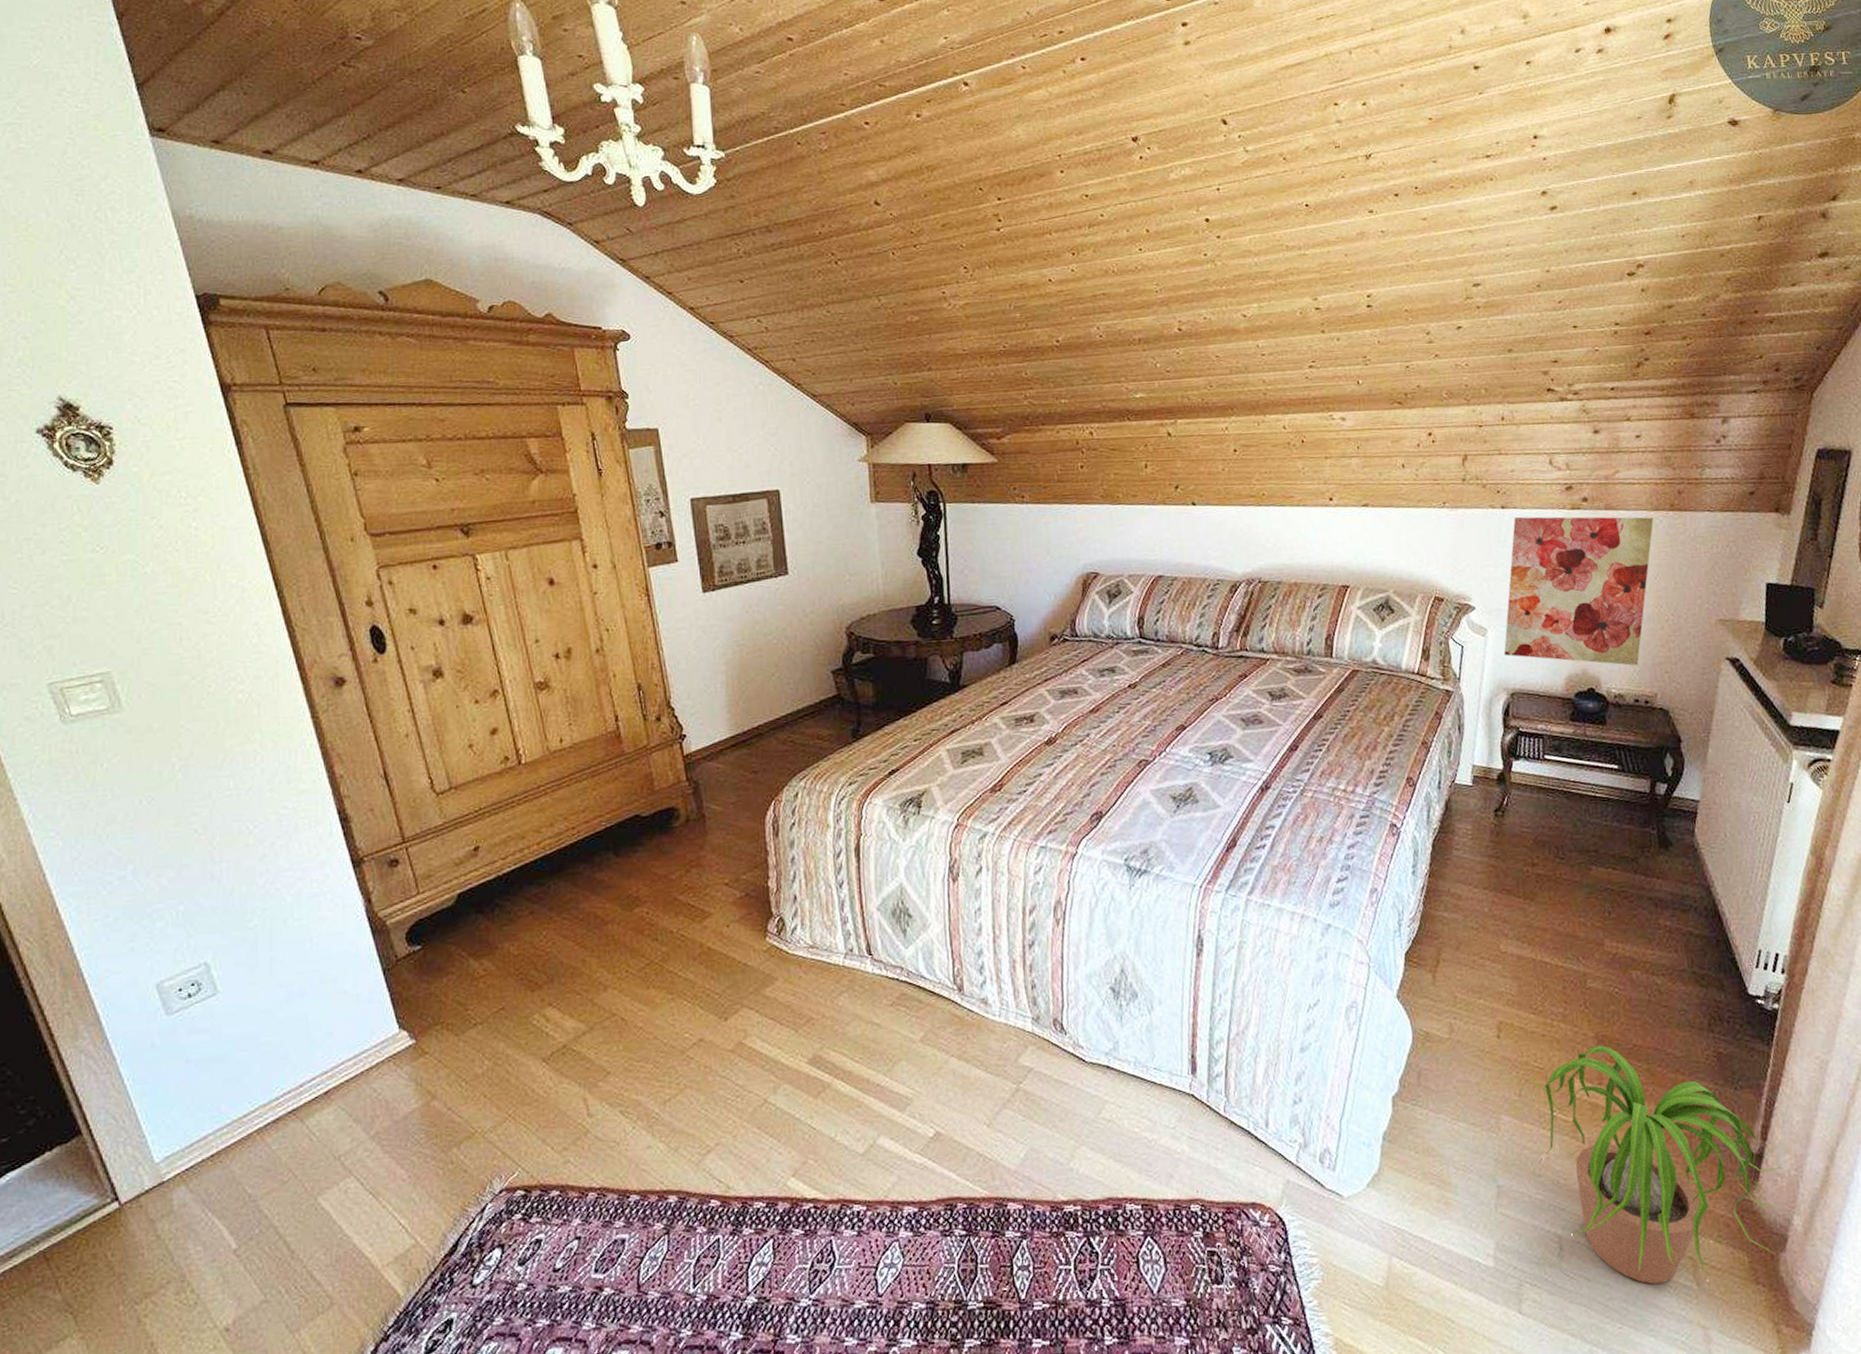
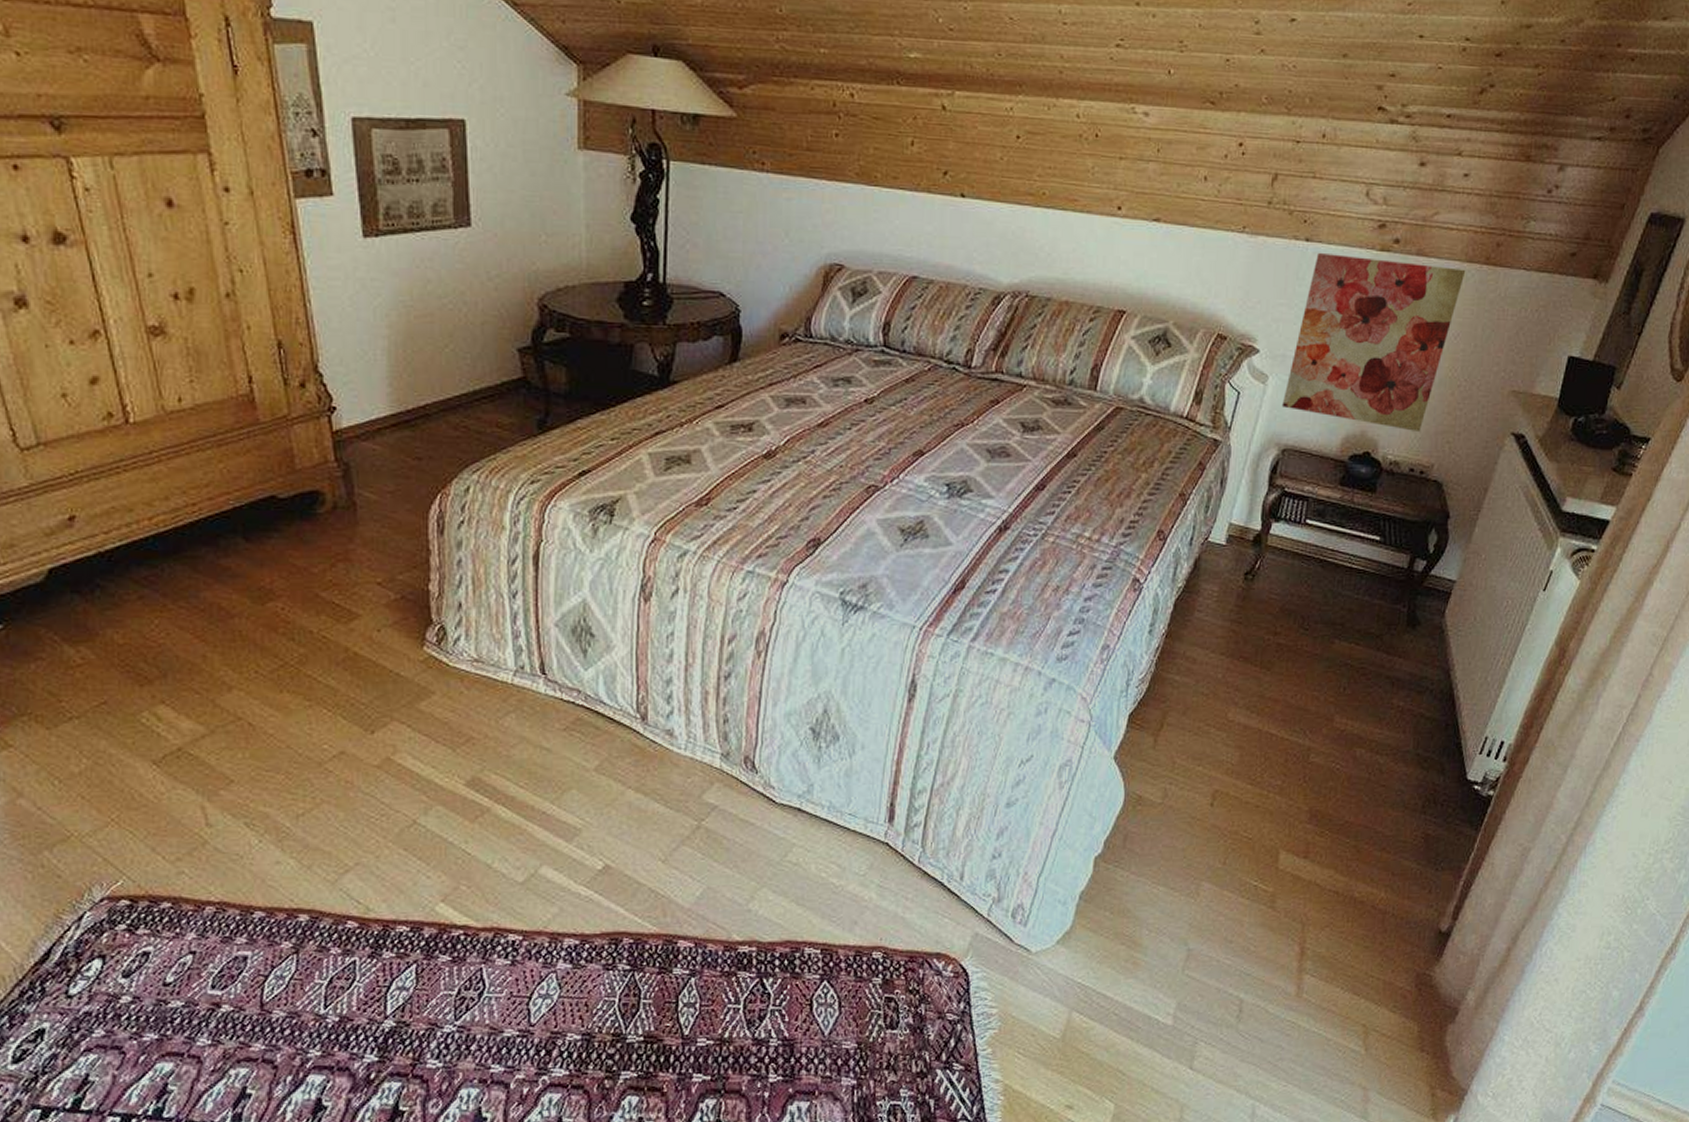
potted plant: present [1528,1044,1786,1284] -> none [1232,819,1469,1048]

